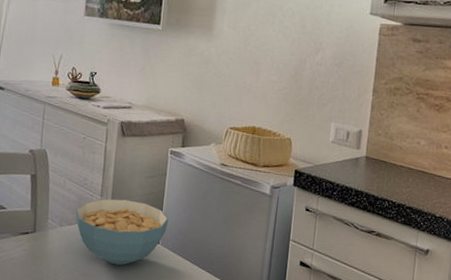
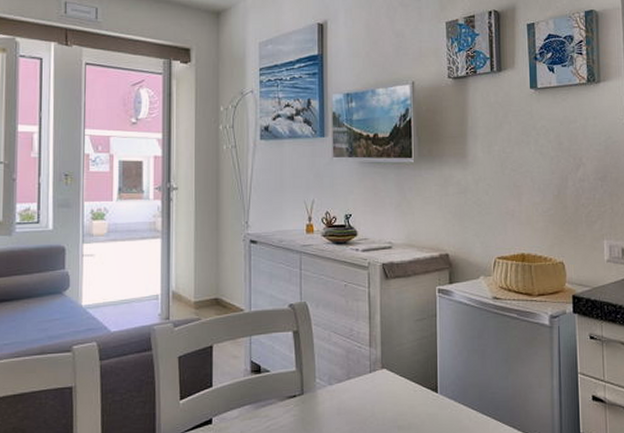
cereal bowl: present [75,199,169,265] -> none [344,347,445,422]

